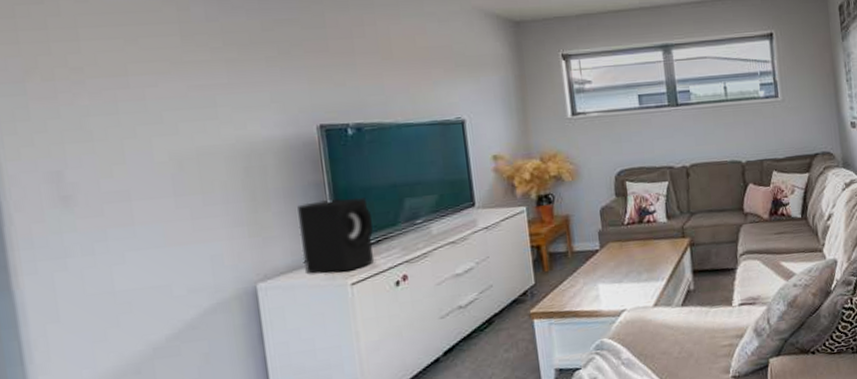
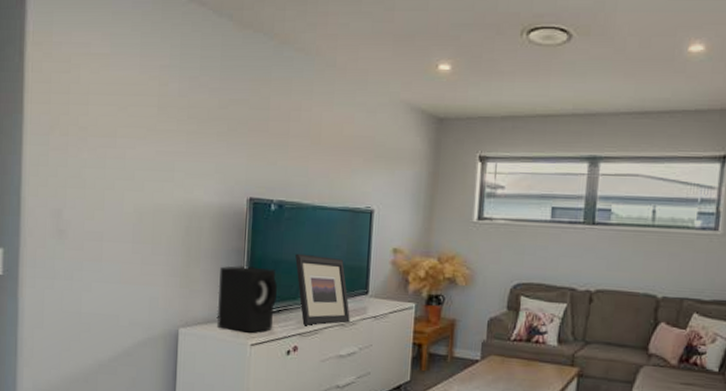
picture frame: none [386,174,461,251] -> present [295,253,350,326]

